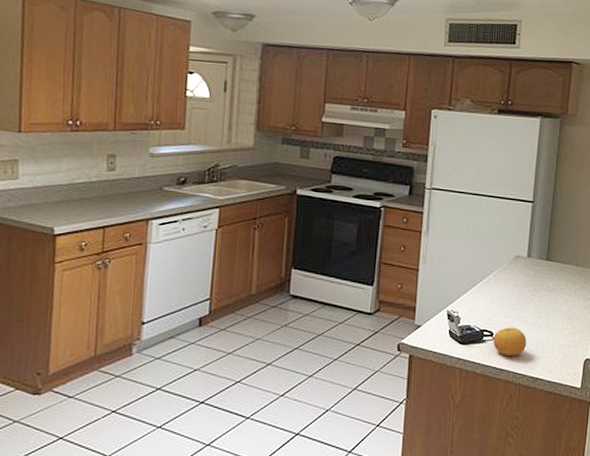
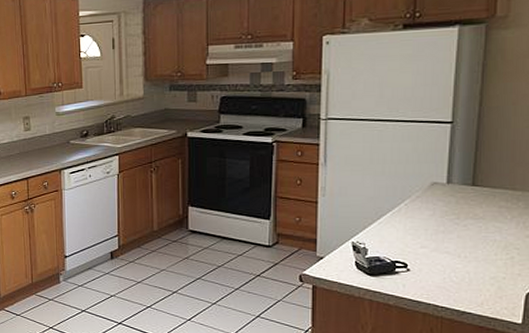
fruit: present [493,327,527,356] -> none [407,258,450,288]

